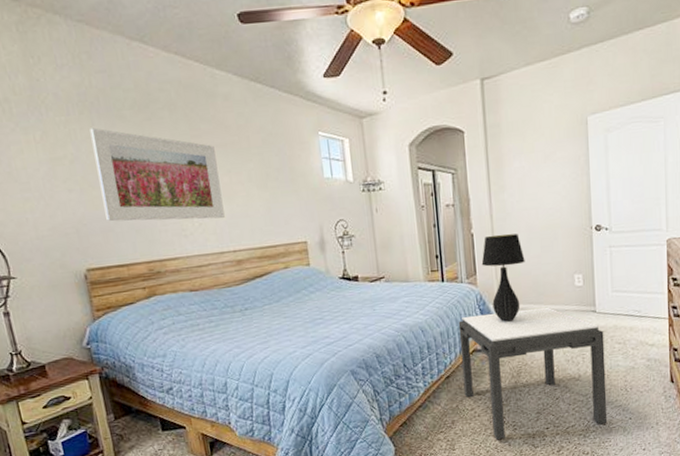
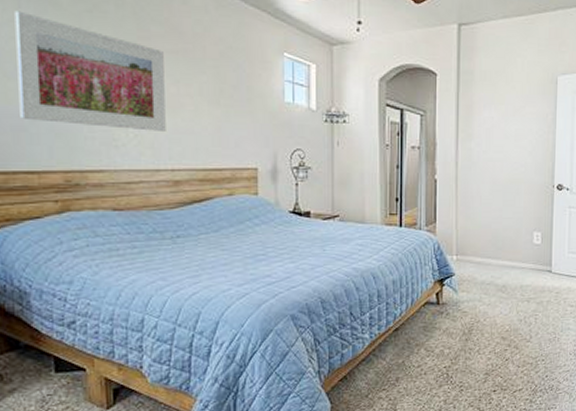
side table: present [458,306,608,439] -> none [412,262,558,400]
table lamp: present [481,233,525,322] -> none [442,183,487,275]

